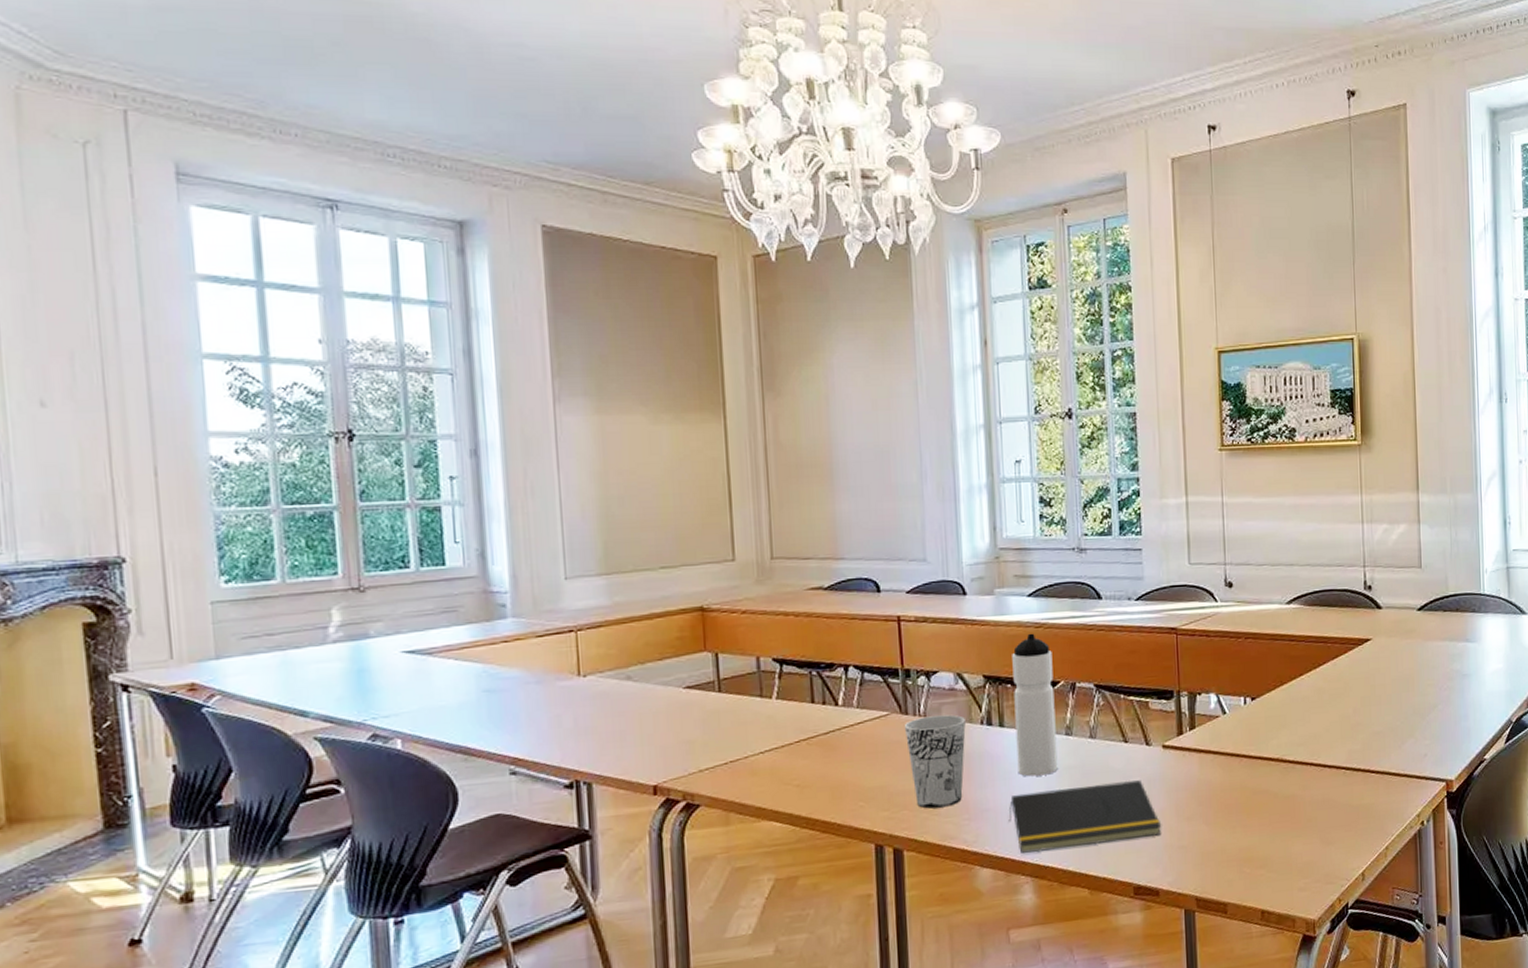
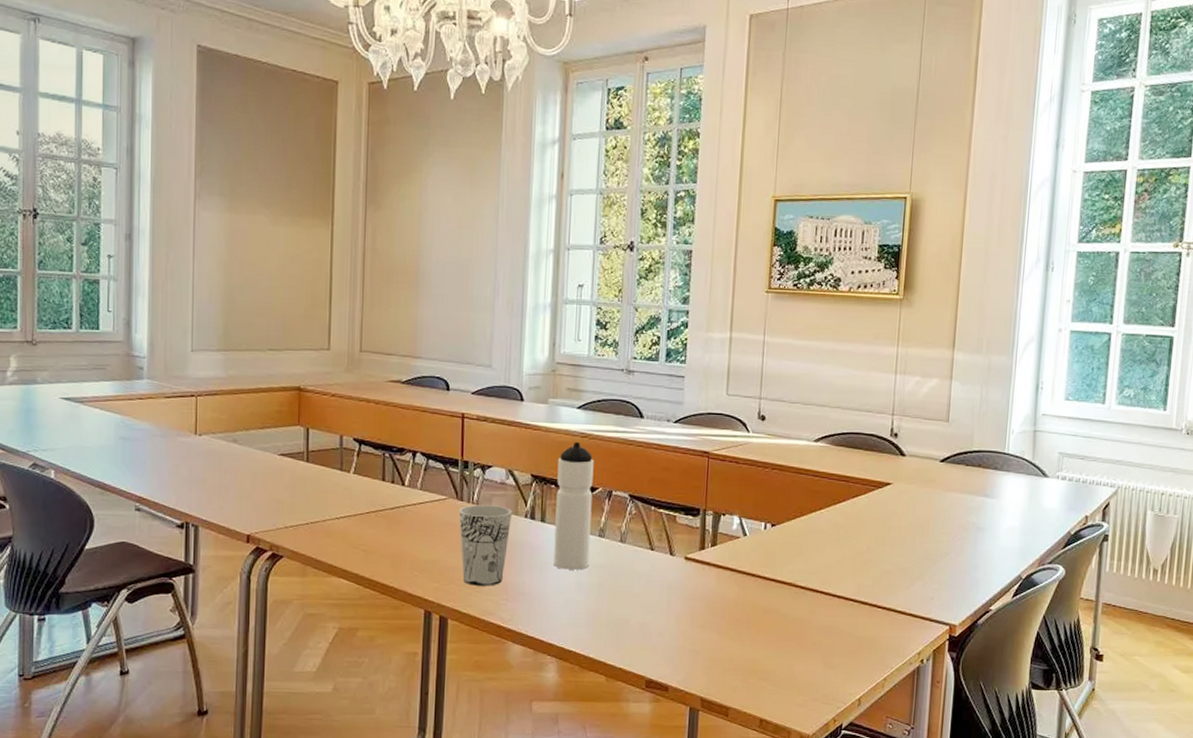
notepad: present [1008,780,1162,853] -> none [541,583,677,638]

